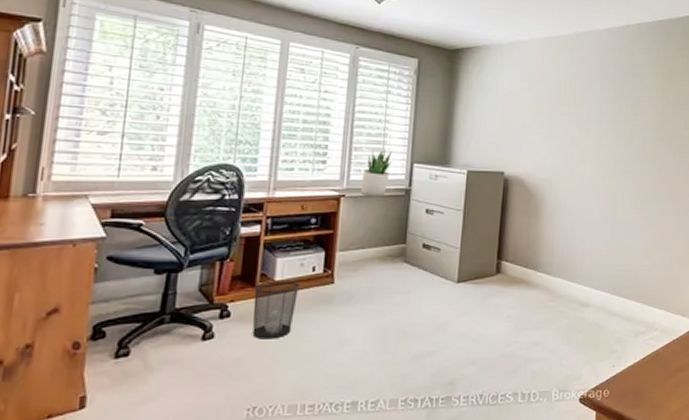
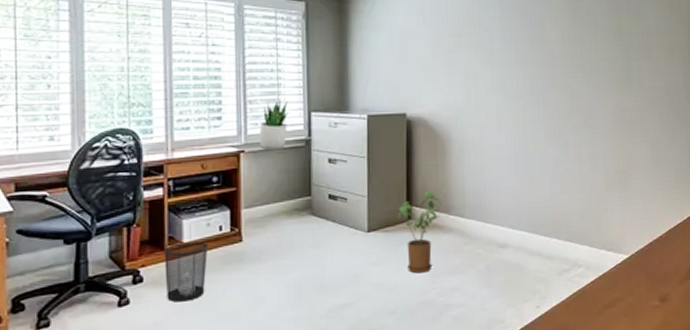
house plant: none [487,247,530,326] -> present [398,191,441,274]

